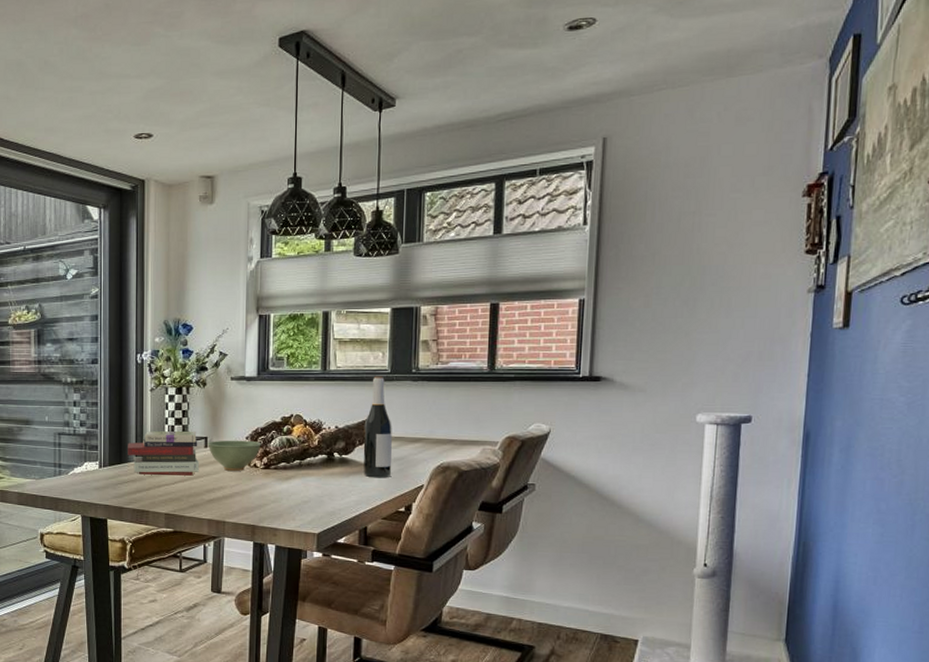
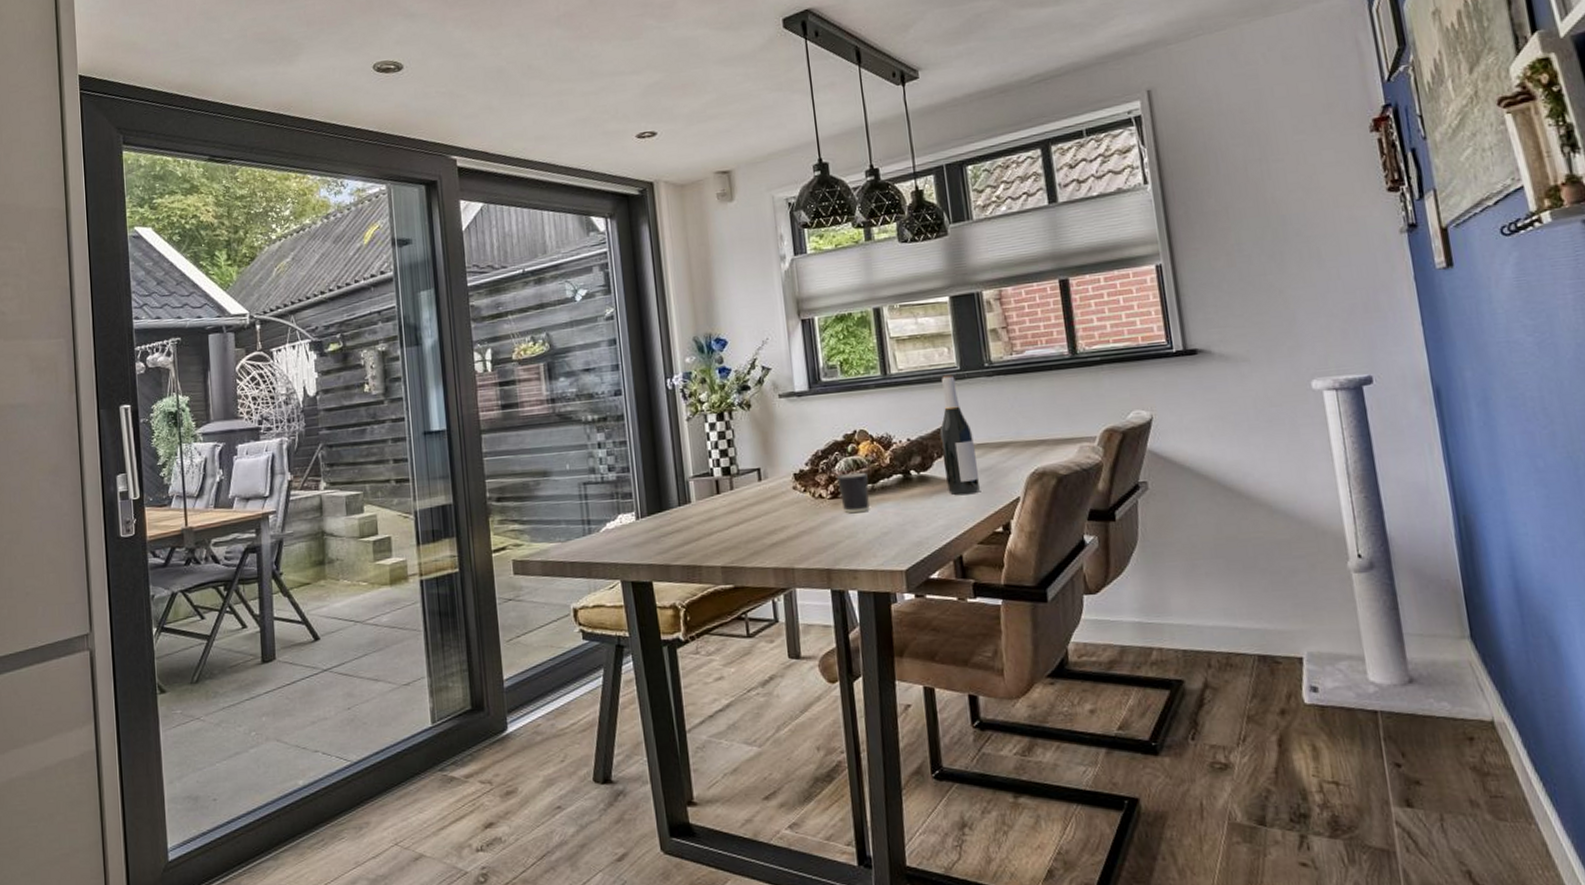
books: present [128,430,200,476] -> none [667,462,756,522]
bowl: present [208,440,261,471] -> none [761,466,825,506]
mug: none [271,449,297,483] -> present [837,472,870,514]

